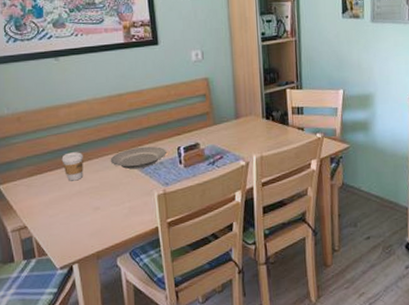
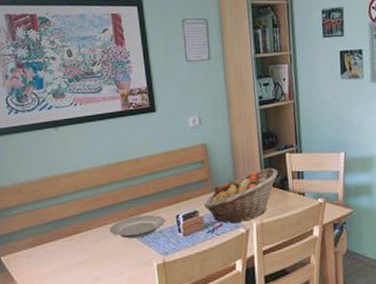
coffee cup: present [61,152,84,181] -> none [61,222,83,252]
fruit basket: none [205,103,278,156] -> present [204,168,278,224]

